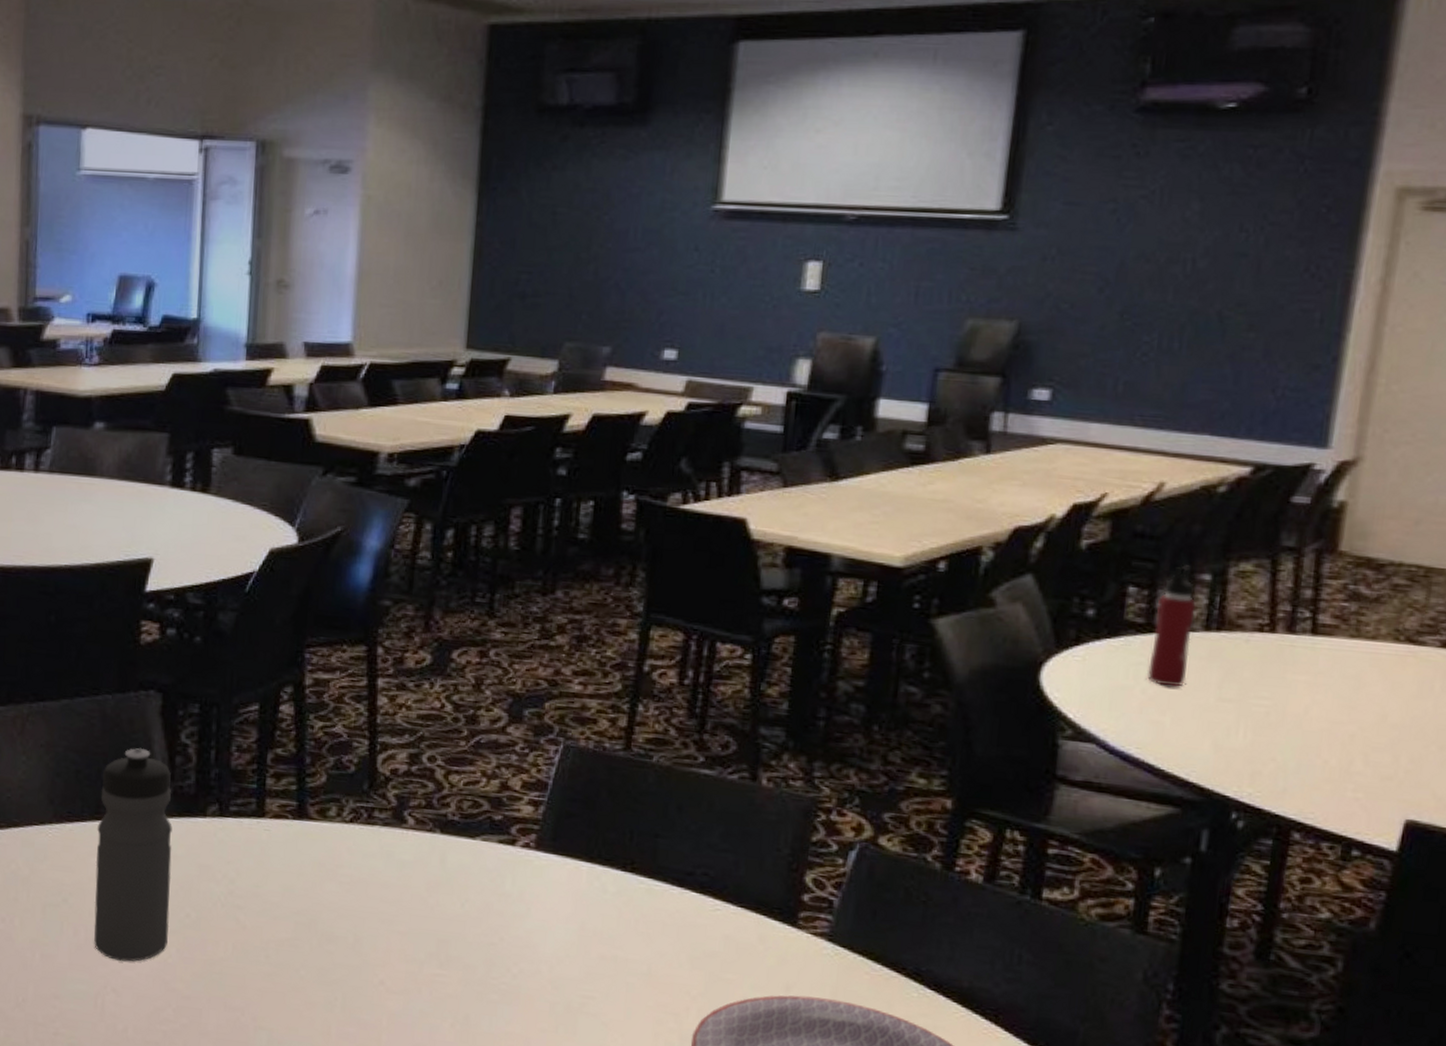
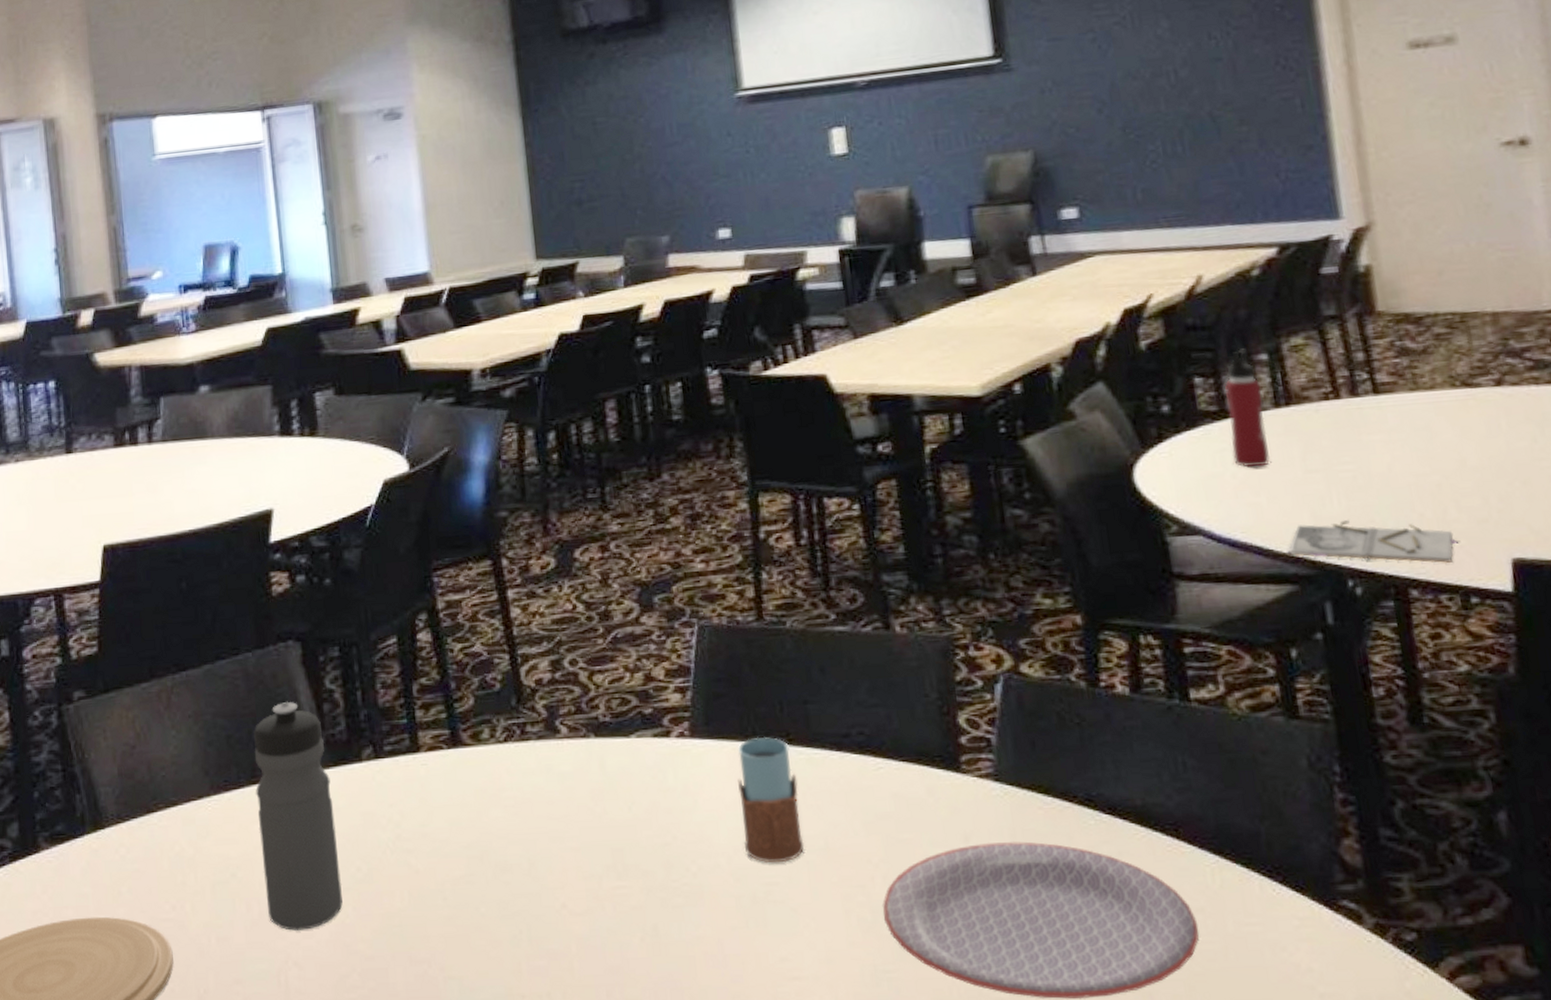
drinking glass: none [568,860,633,980] -> present [738,736,805,863]
notebook: none [1177,750,1355,813] -> present [1287,520,1458,563]

